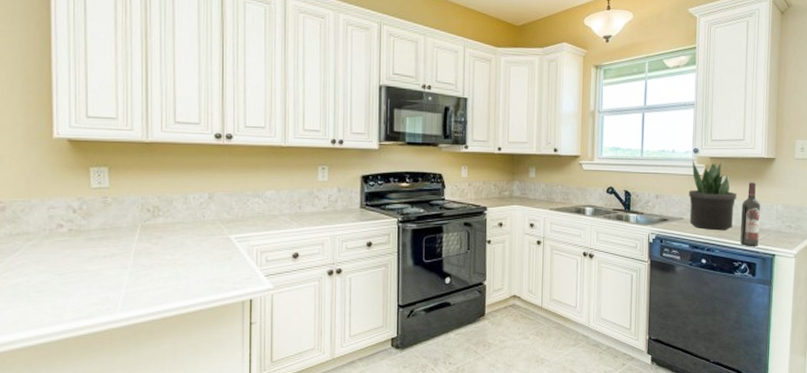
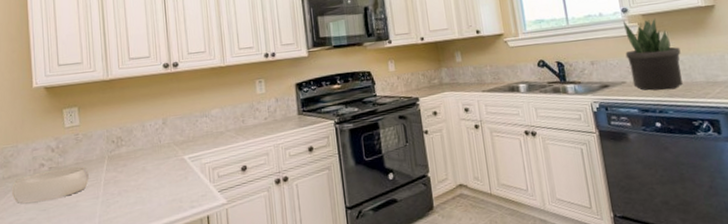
bowl: none [20,232,117,265] -> present [11,166,89,204]
wine bottle: present [739,182,761,246] -> none [688,33,718,102]

